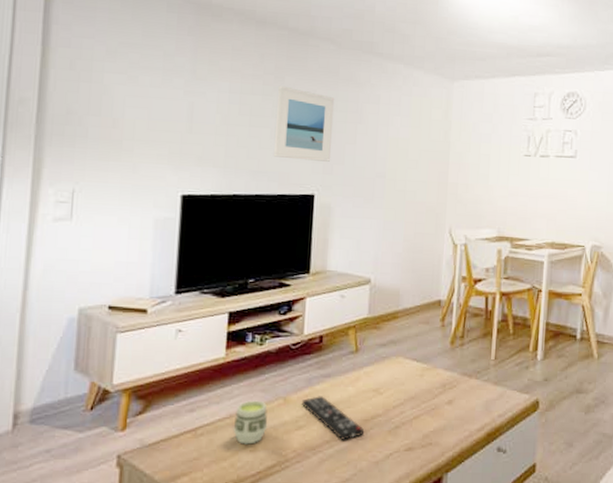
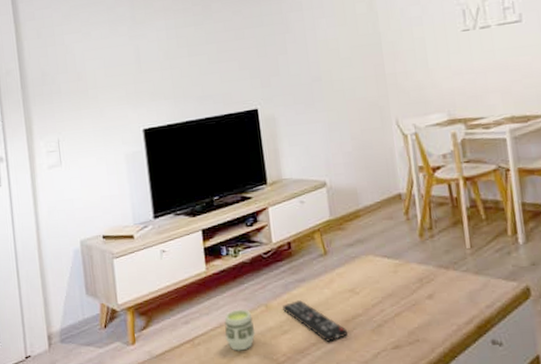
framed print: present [273,85,335,162] -> none [207,12,266,80]

